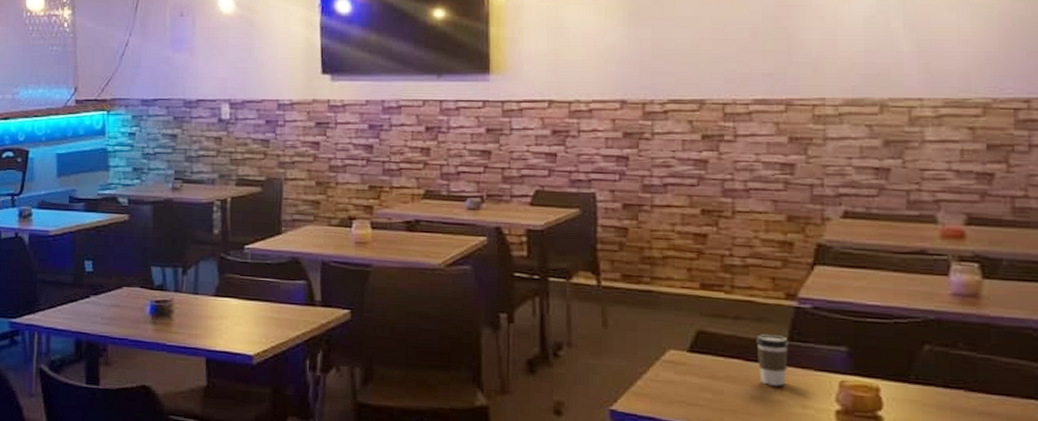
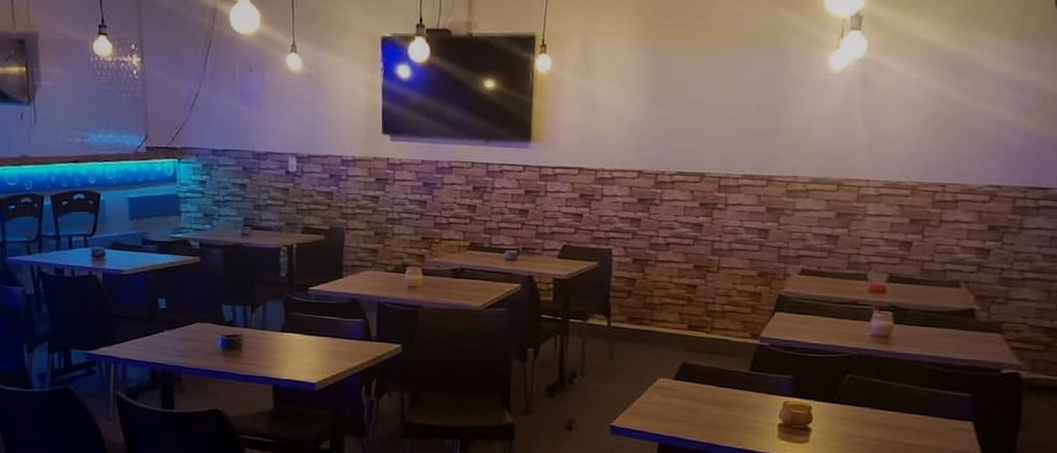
coffee cup: present [756,334,788,386] -> none [725,366,750,406]

